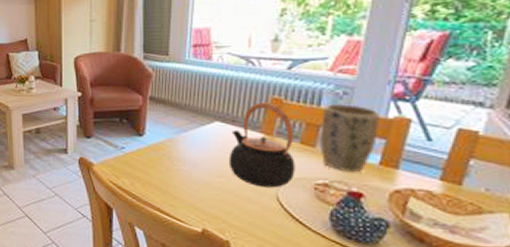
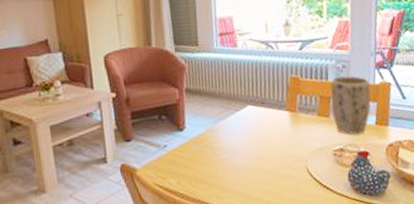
teapot: present [228,102,295,188] -> none [262,82,318,162]

